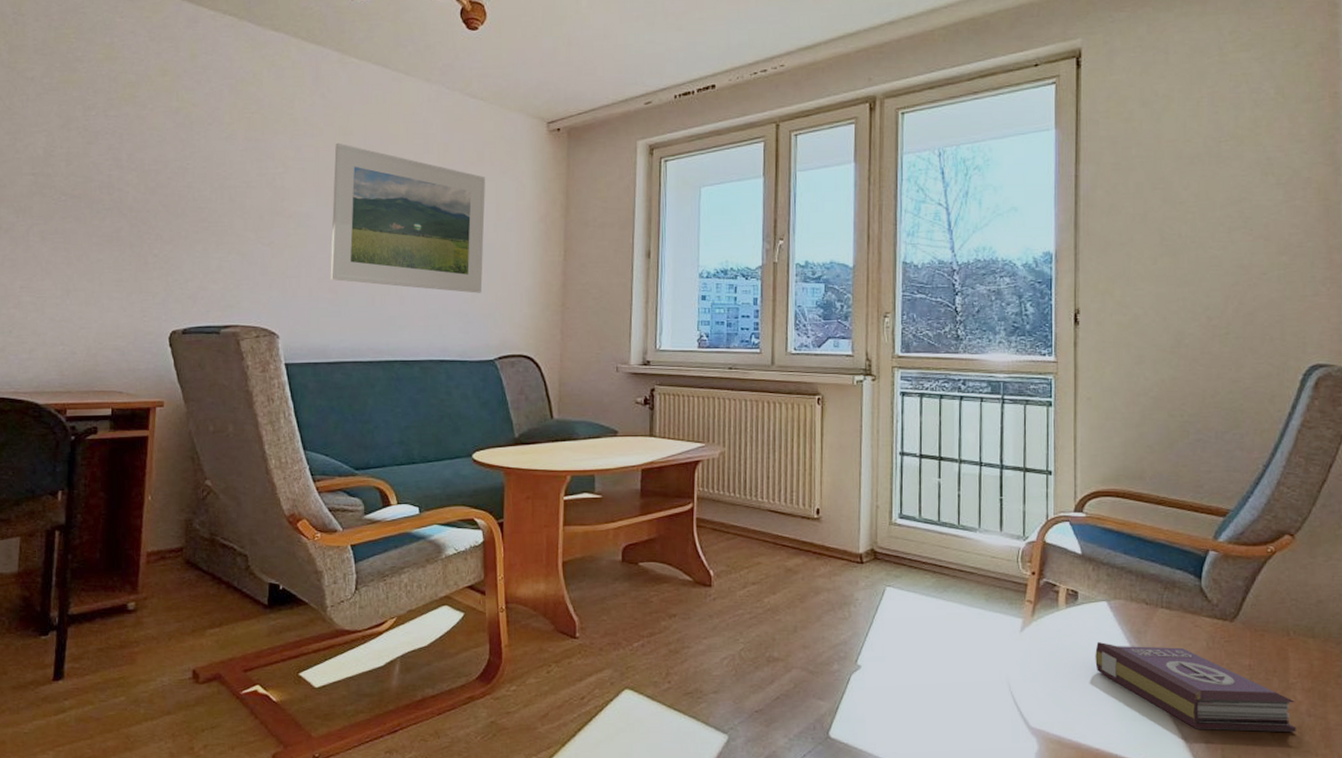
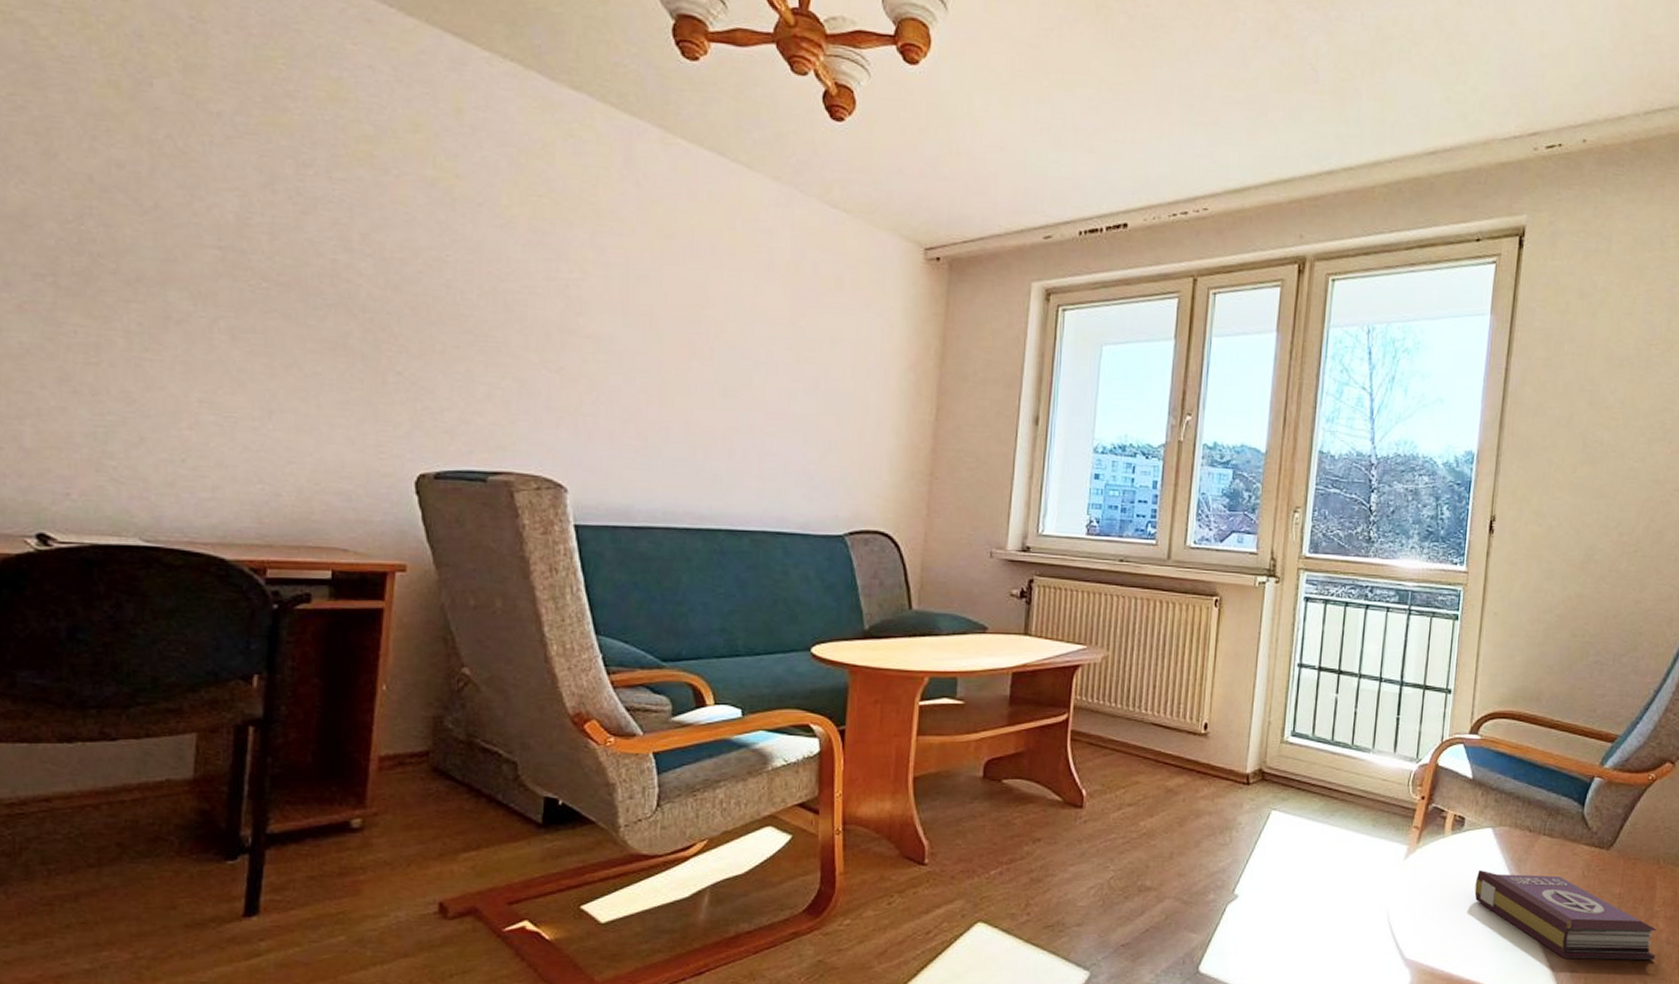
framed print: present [330,142,486,293] -> none [639,247,845,453]

